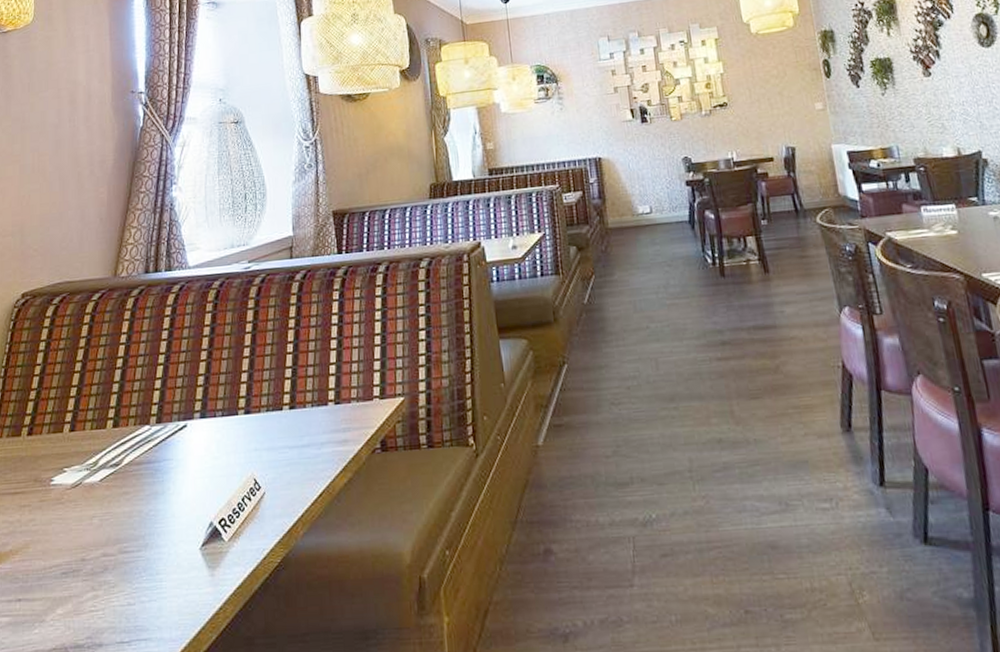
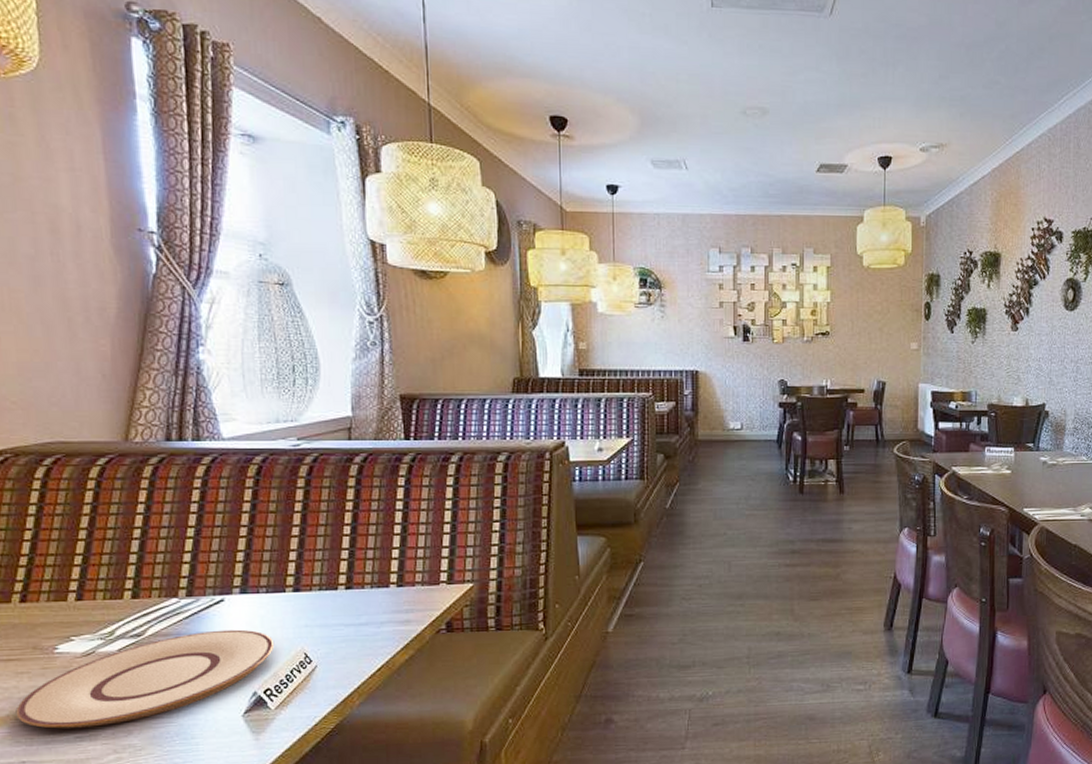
plate: none [17,455,229,564] -> present [15,629,275,729]

